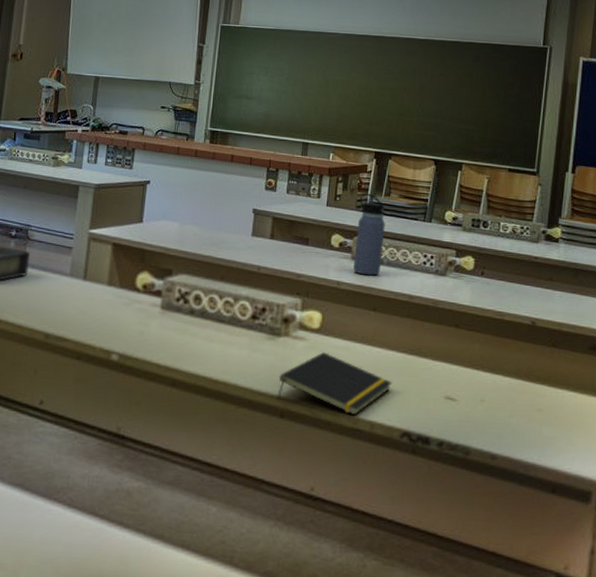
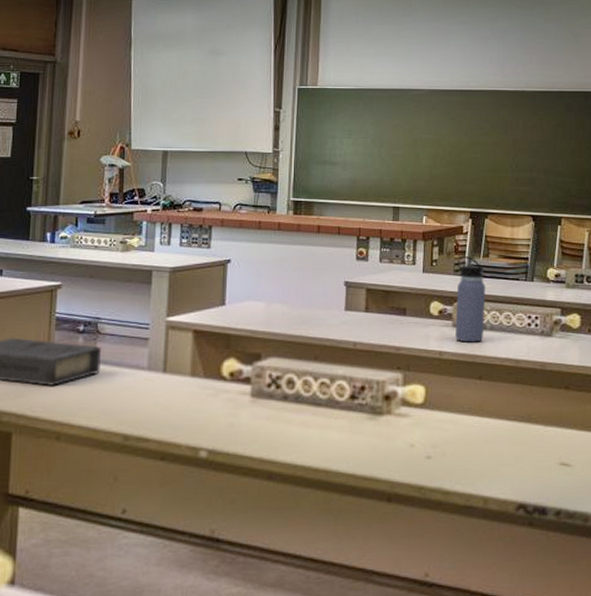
notepad: present [277,352,393,416] -> none [383,428,504,492]

